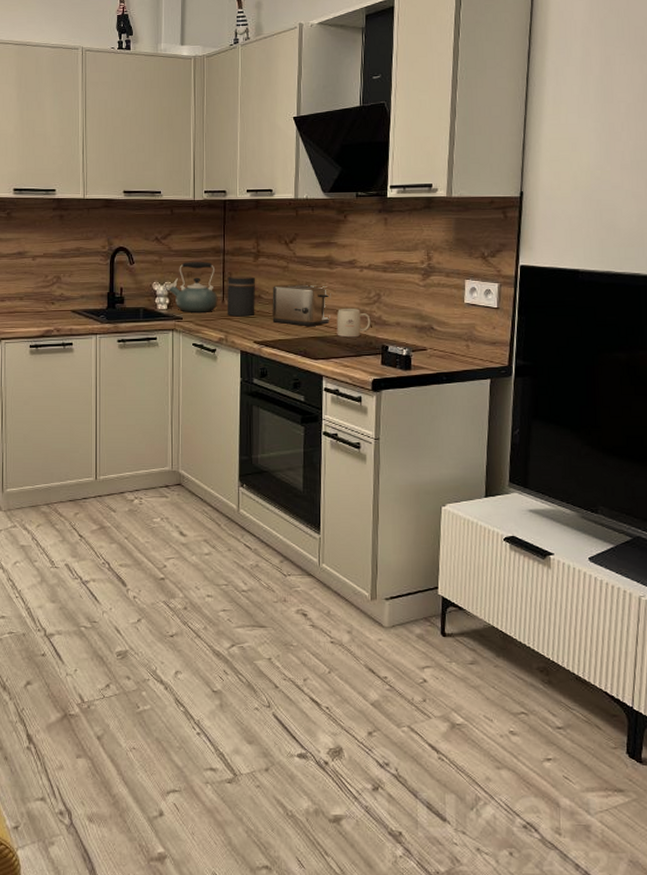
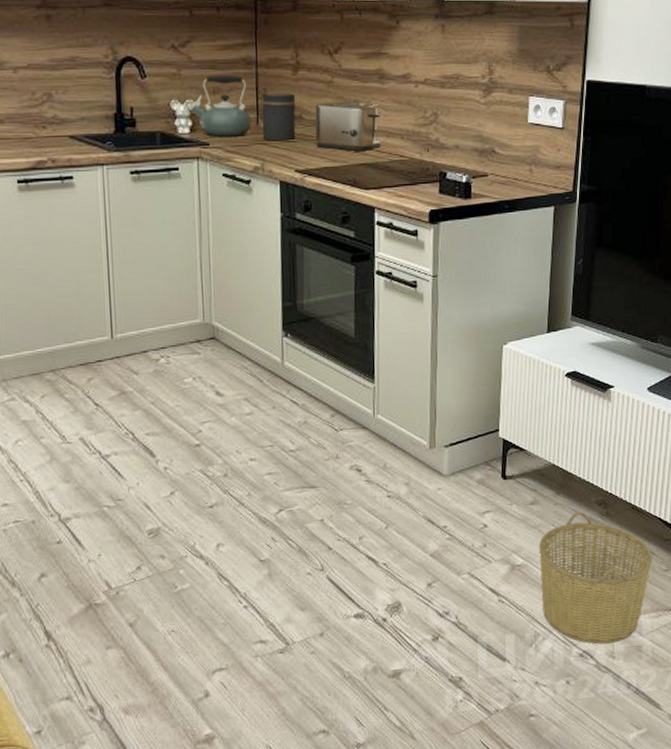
mug: present [336,308,371,338] -> none [389,129,427,164]
basket: none [479,676,600,818] -> present [539,511,653,644]

